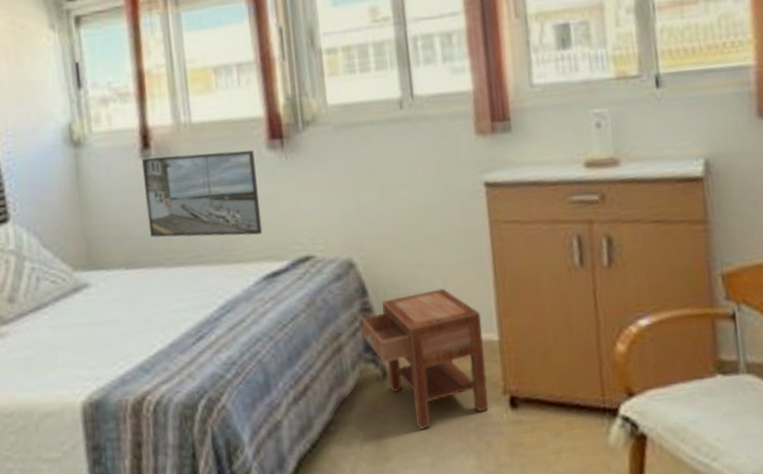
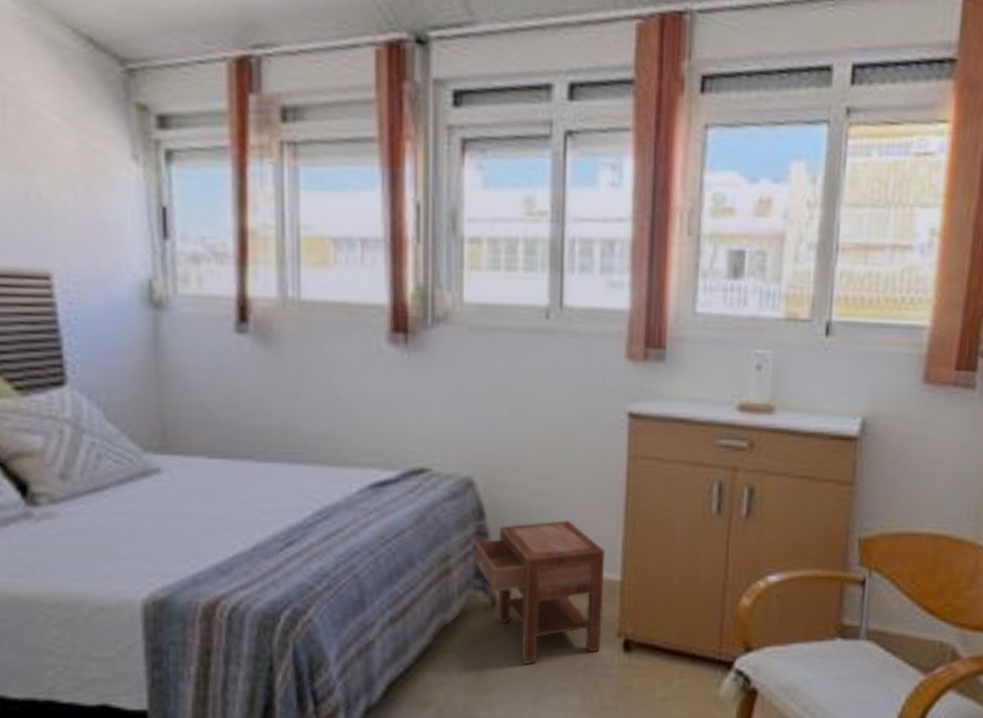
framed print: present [141,150,263,238] -> none [236,333,373,438]

